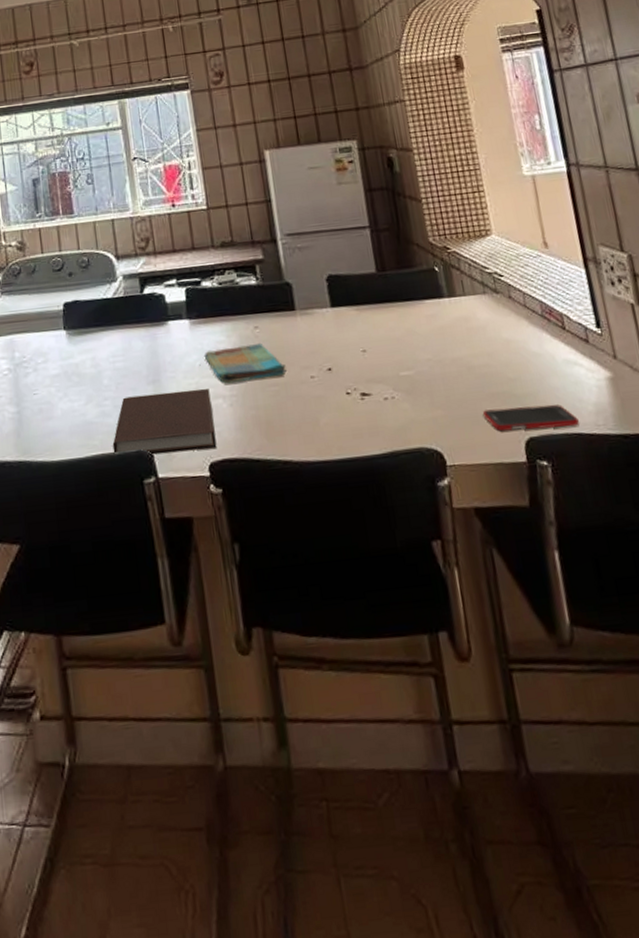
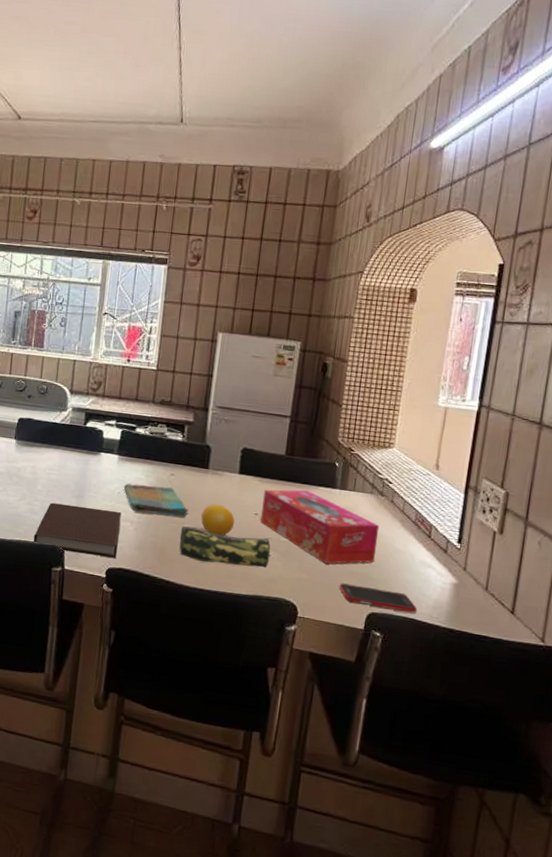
pencil case: none [283,375,395,426] -> present [179,526,272,568]
fruit: none [301,349,343,389] -> present [201,503,235,536]
tissue box: none [365,308,513,392] -> present [260,489,380,564]

